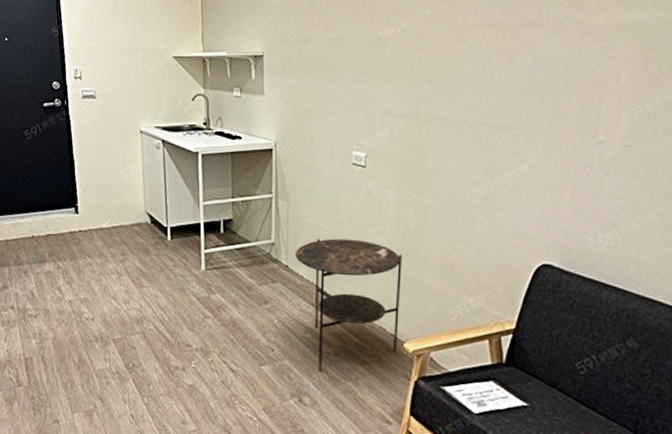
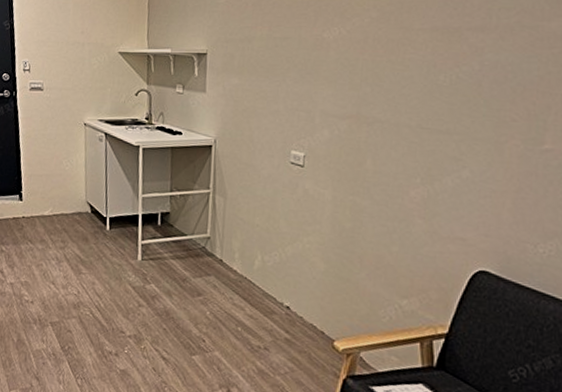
side table: present [294,238,402,372] -> none [229,235,336,365]

